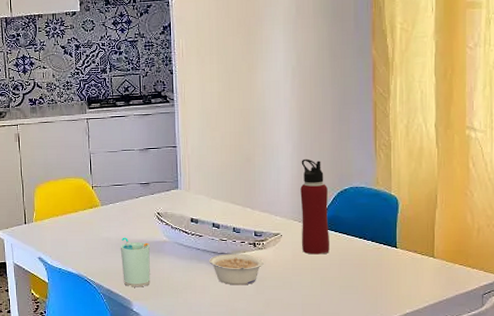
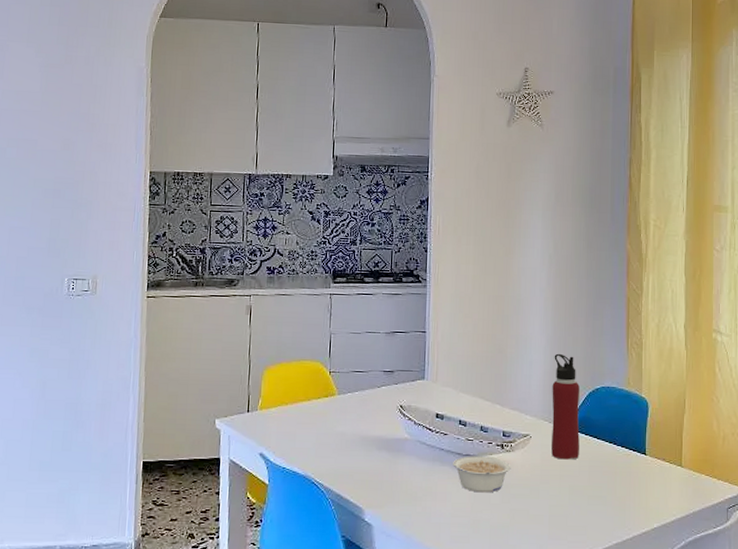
cup: present [120,237,150,287] -> none [355,433,389,493]

